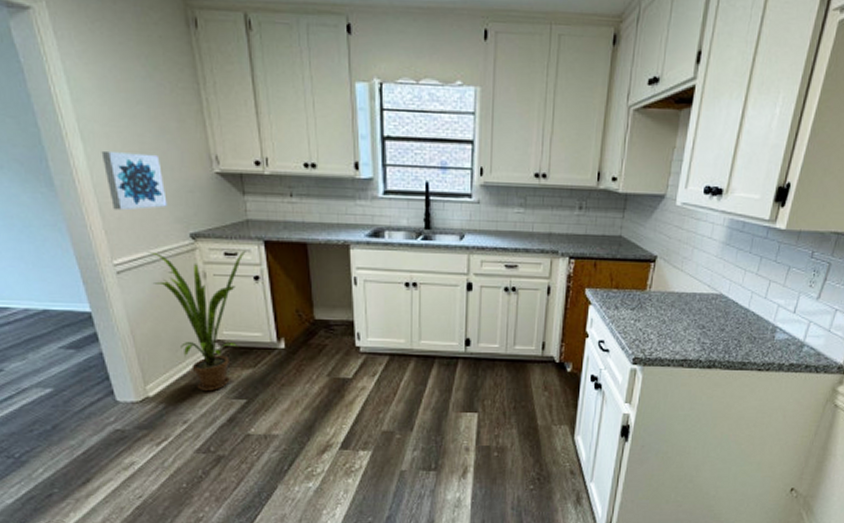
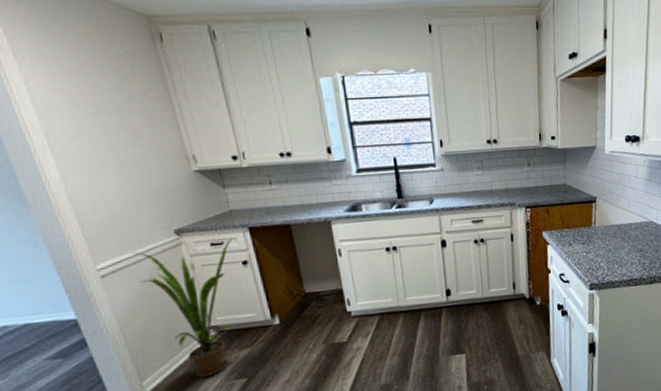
wall art: present [101,152,168,211] -> none [74,160,149,218]

